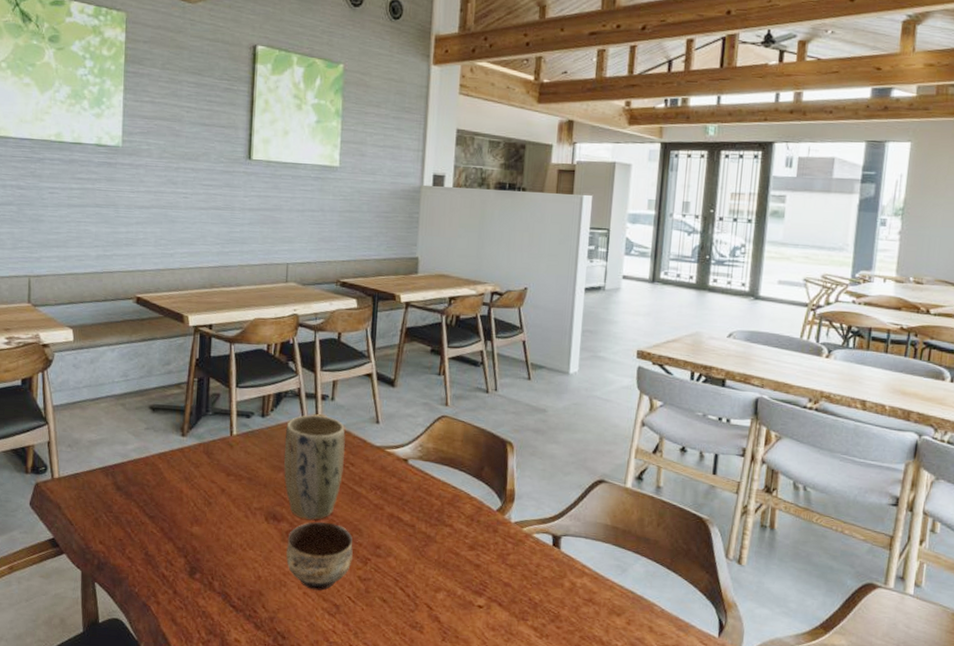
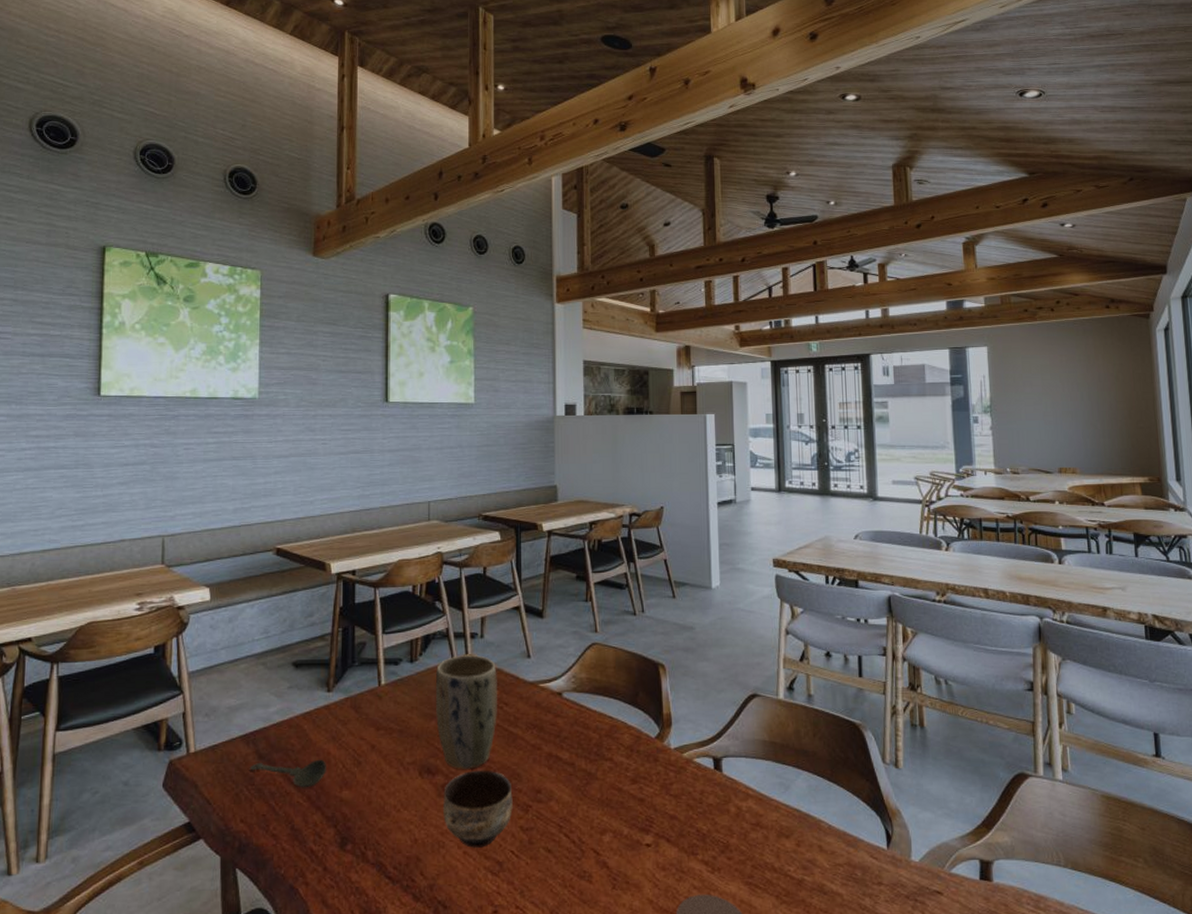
spoon: none [109,493,179,521] -> present [250,759,326,788]

